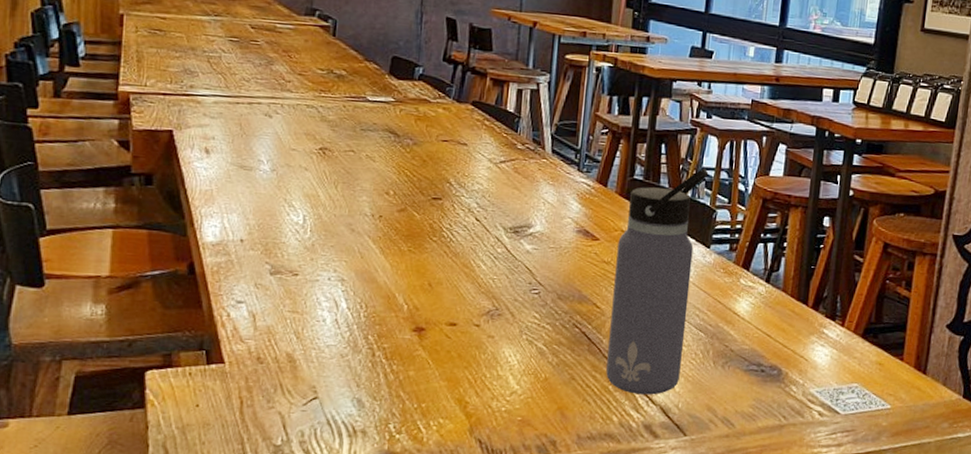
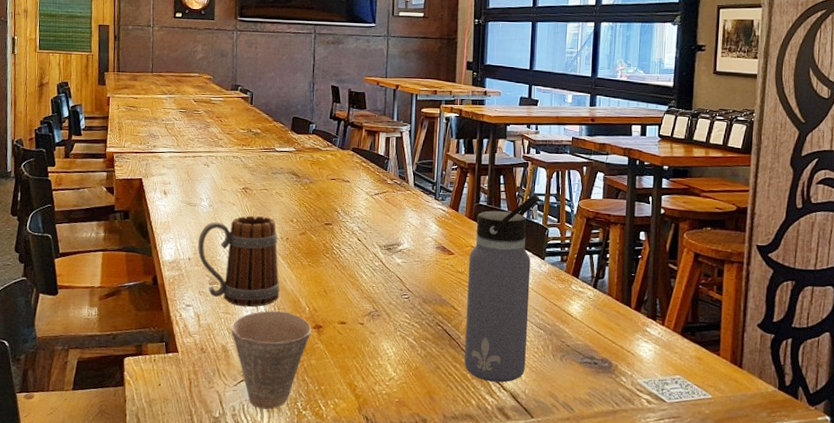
beer mug: none [254,185,369,305] -> present [198,215,280,308]
cup: none [299,309,411,434] -> present [230,310,312,409]

